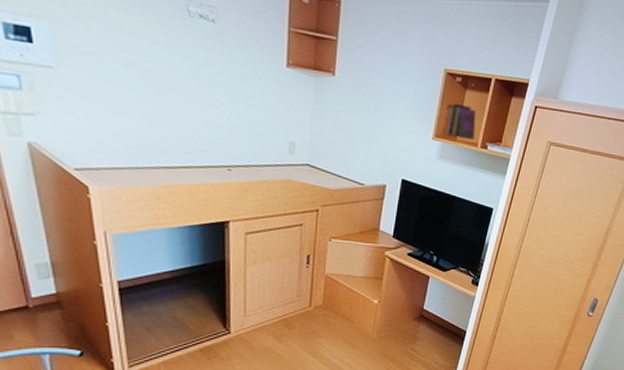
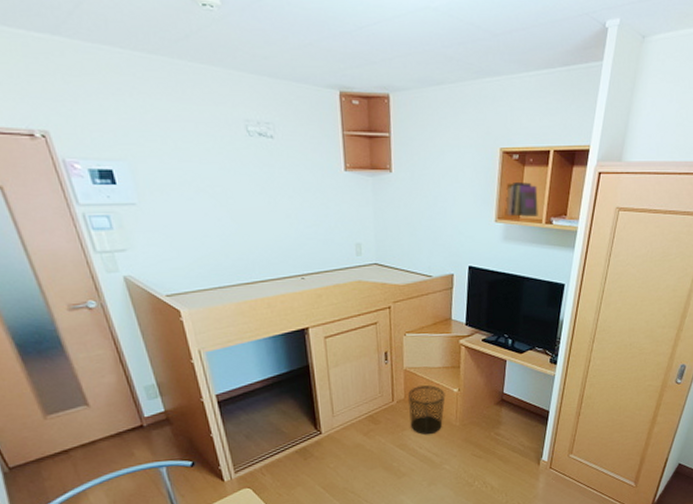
waste bin: none [325,294,365,343] -> present [408,385,446,434]

